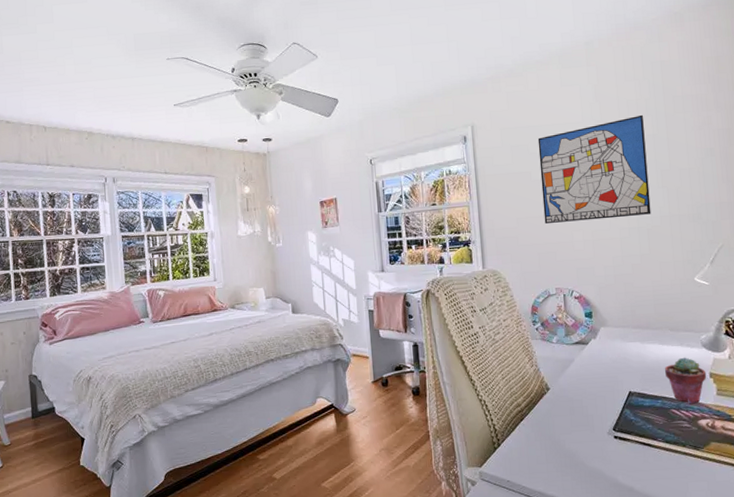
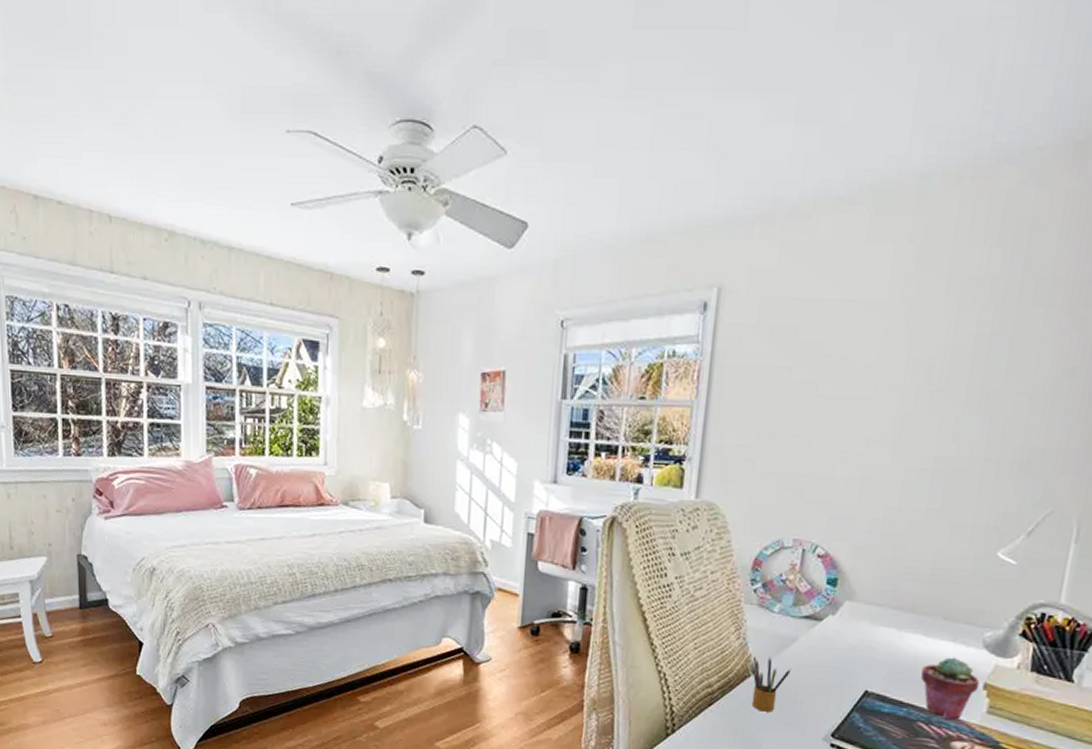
wall art: present [537,114,651,224] -> none [797,301,982,453]
pencil box: none [545,376,575,419] -> present [751,657,792,712]

